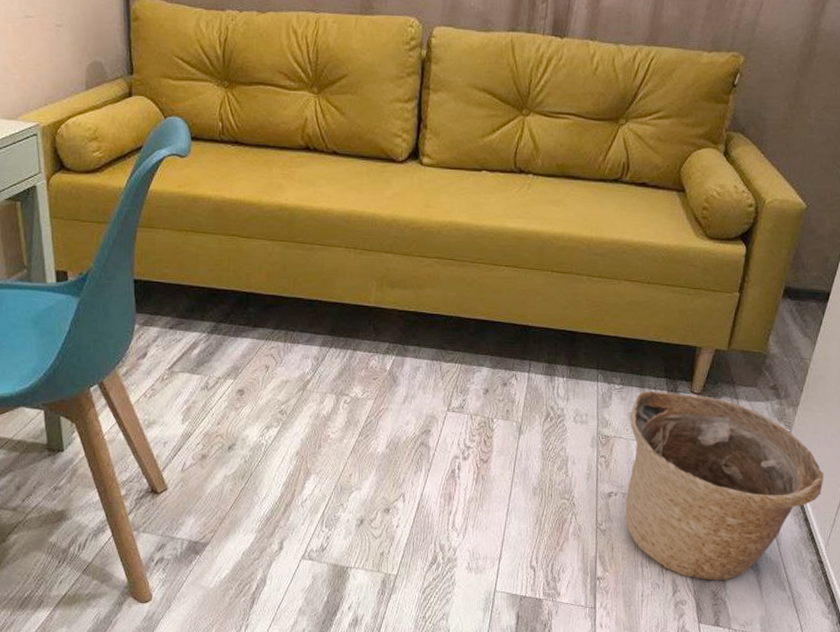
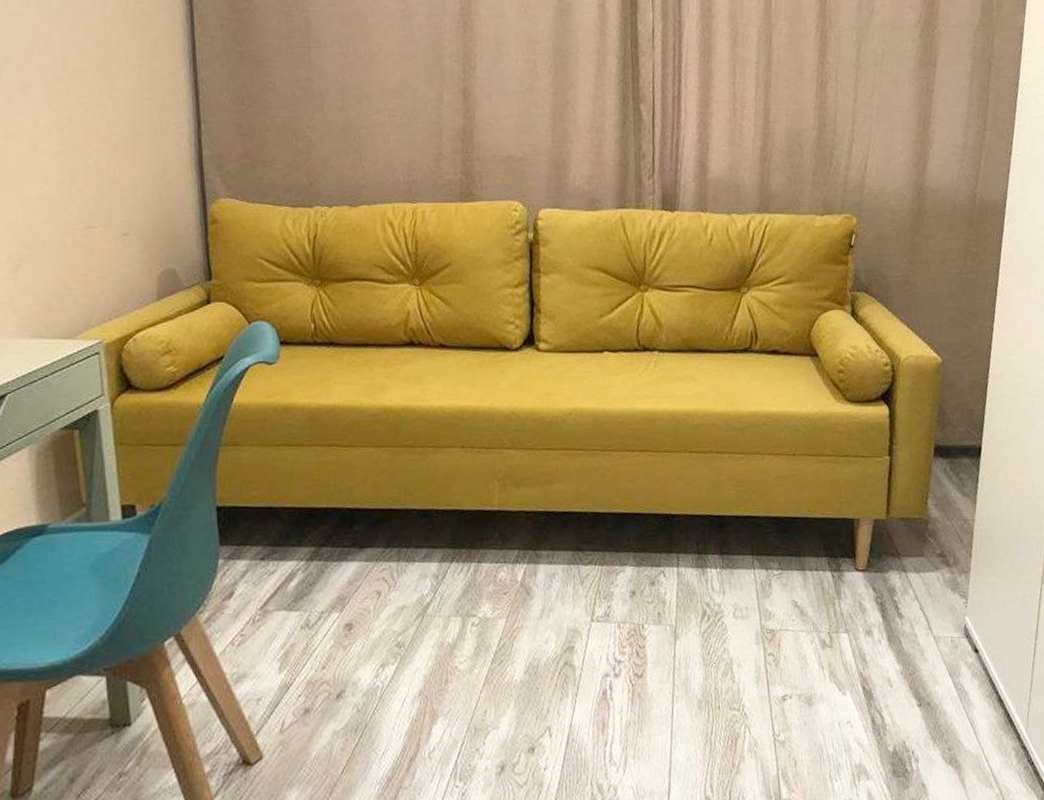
basket: present [625,391,824,581] -> none [794,572,1011,787]

